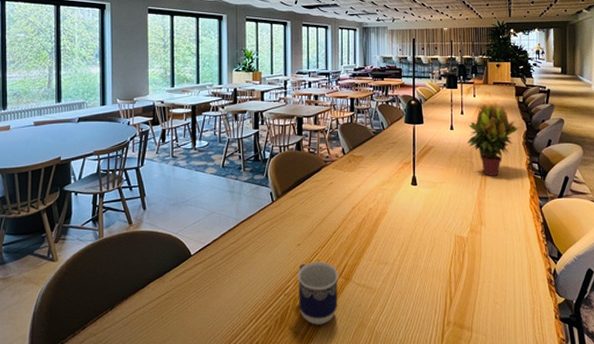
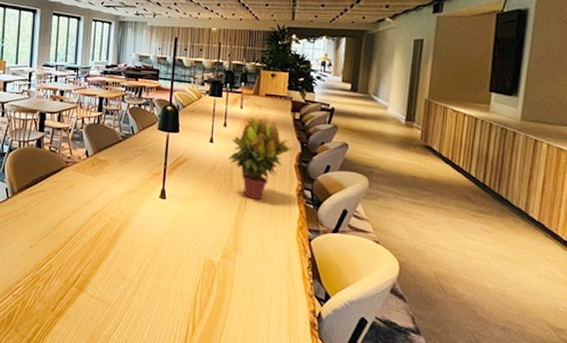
cup: present [297,262,339,325] -> none [27,266,72,332]

